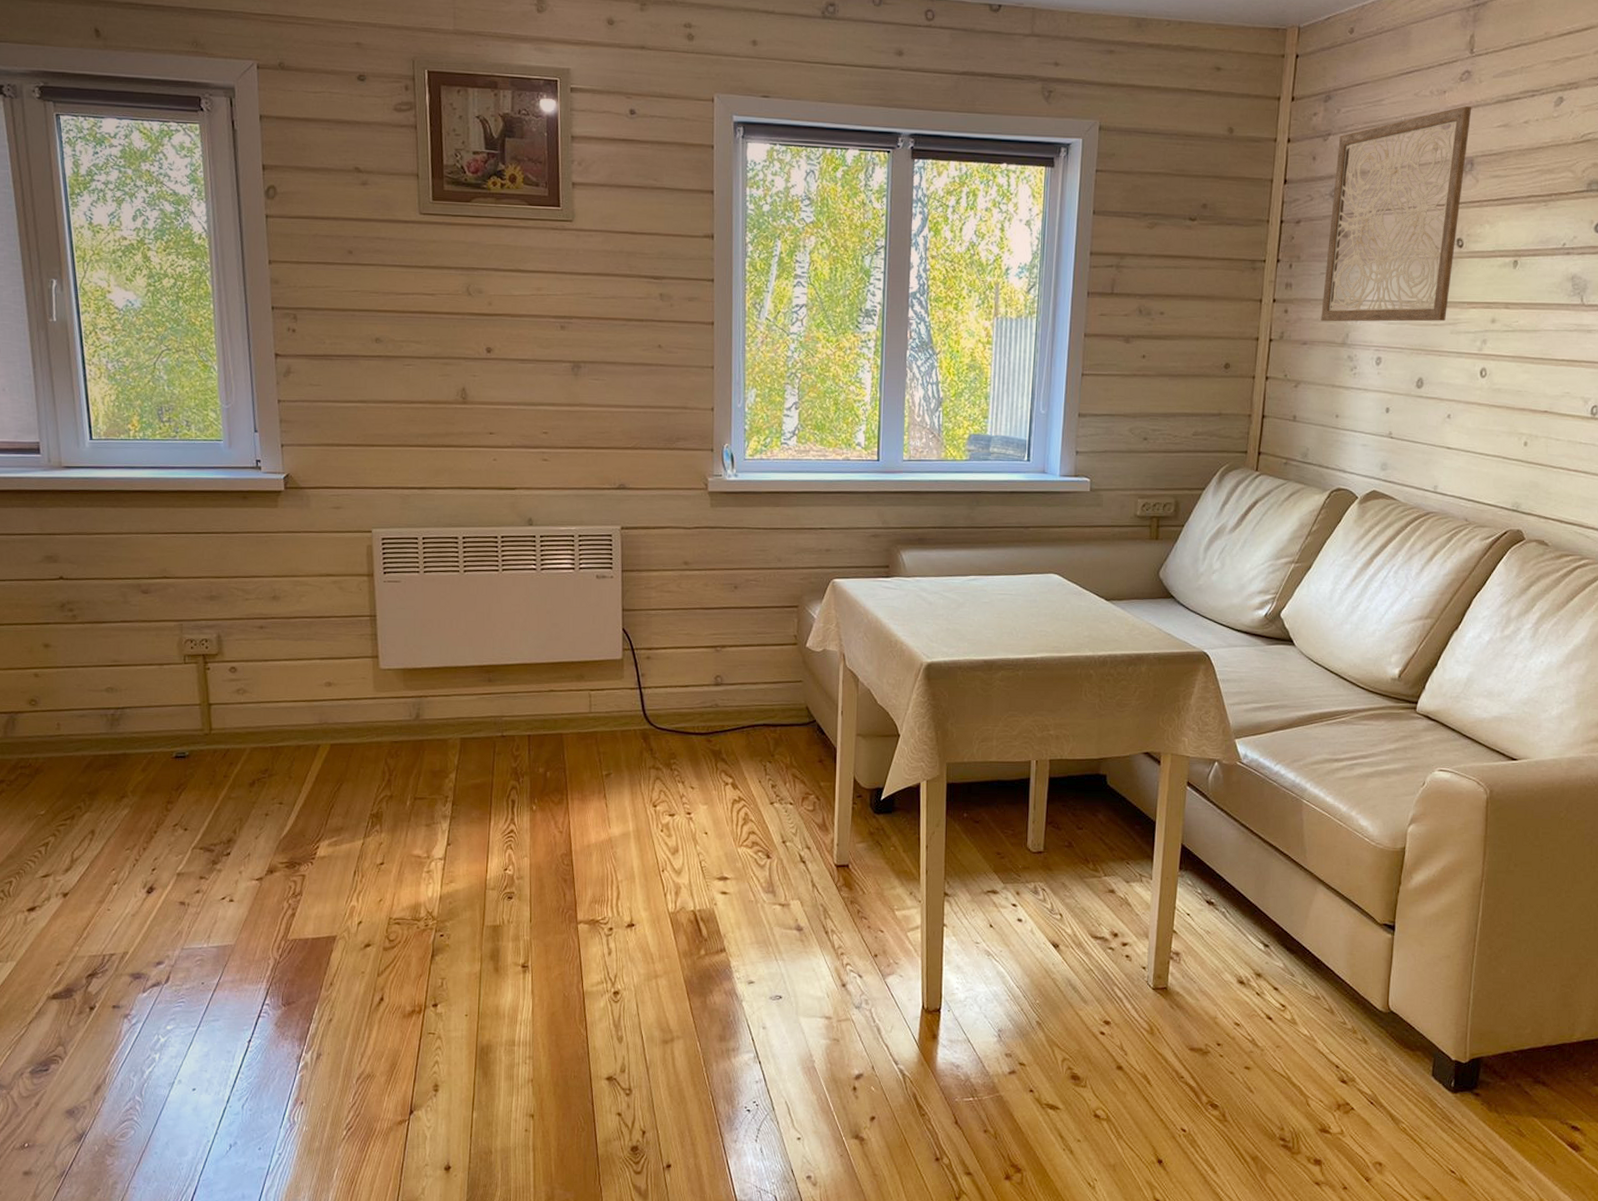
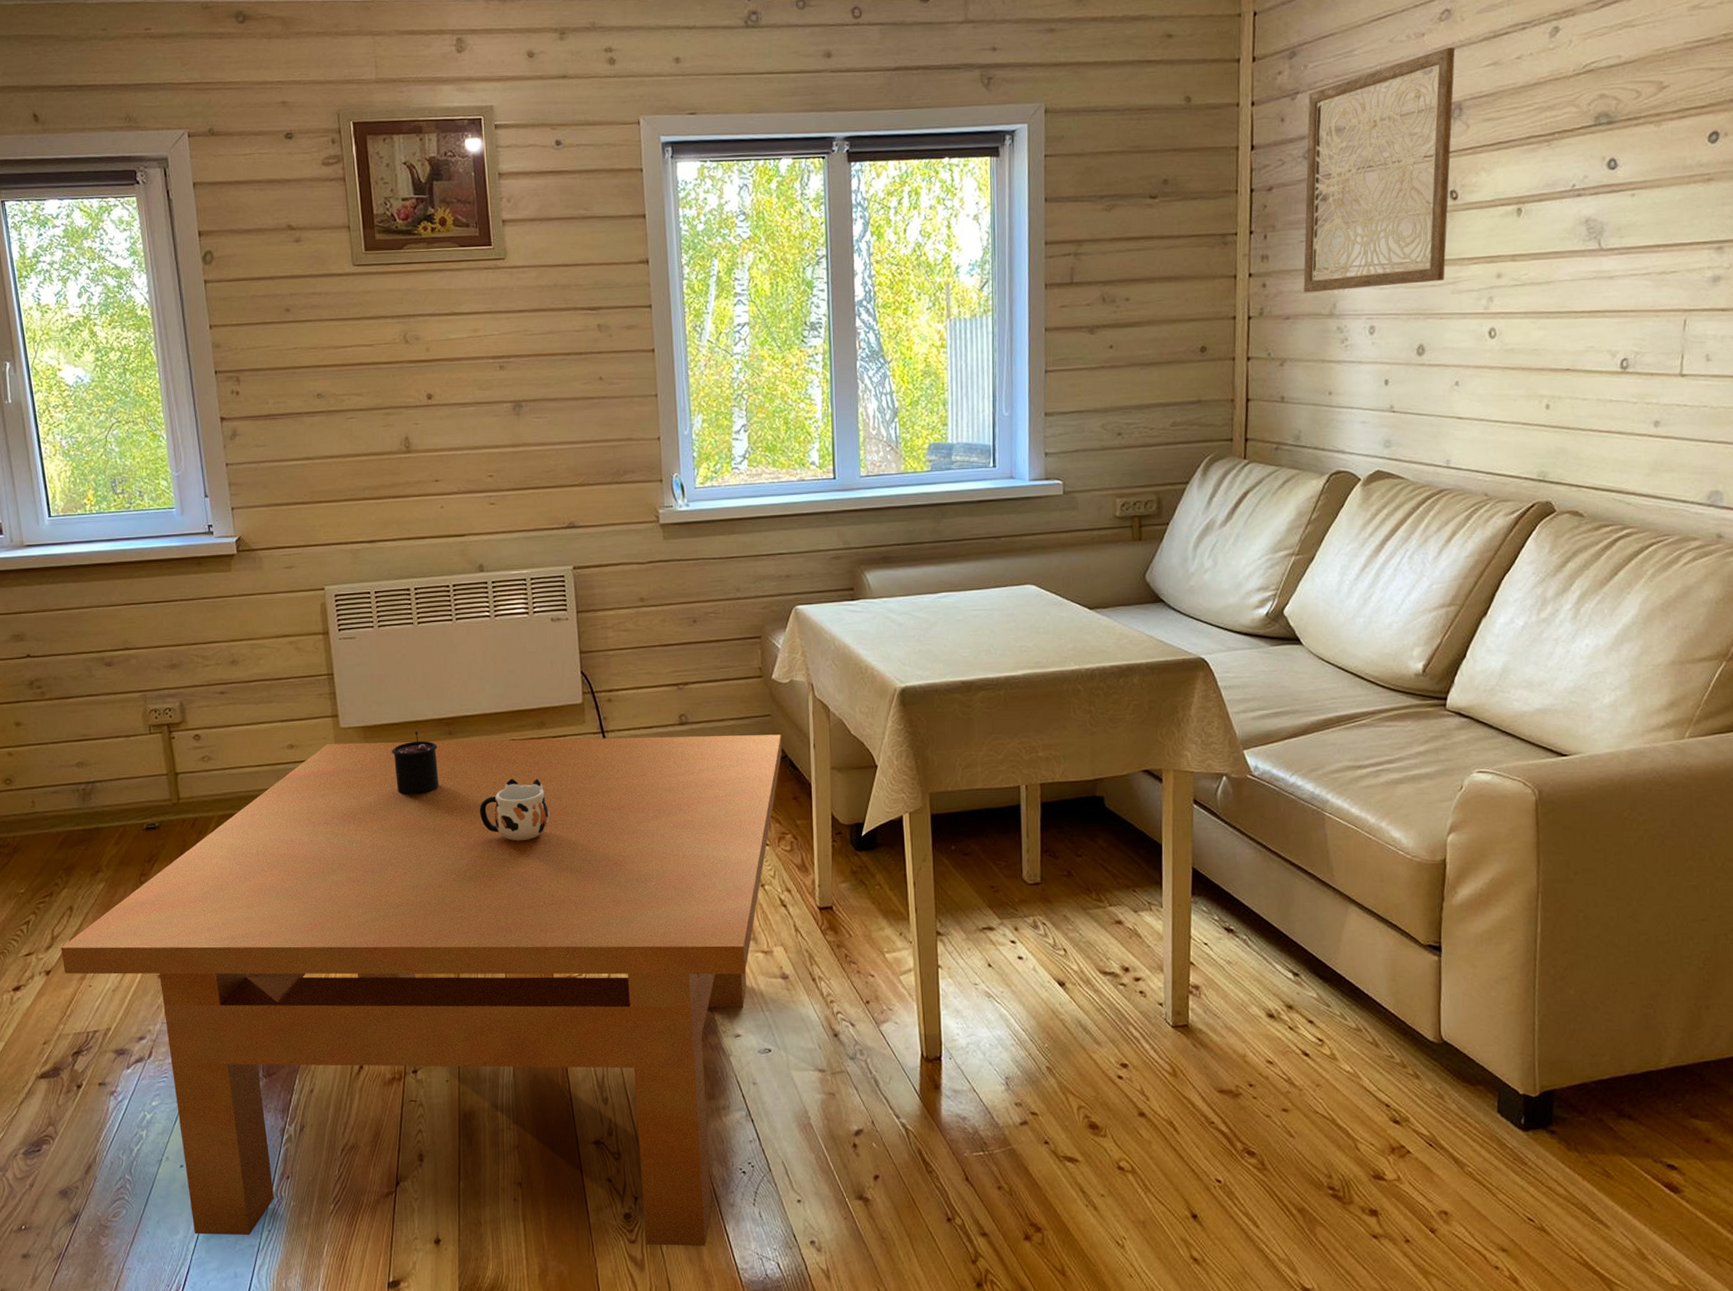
table: none [80,683,811,1179] -> present [61,734,782,1246]
candle: none [430,677,476,739] -> present [392,732,439,795]
mug: none [514,727,583,789] -> present [479,778,550,842]

